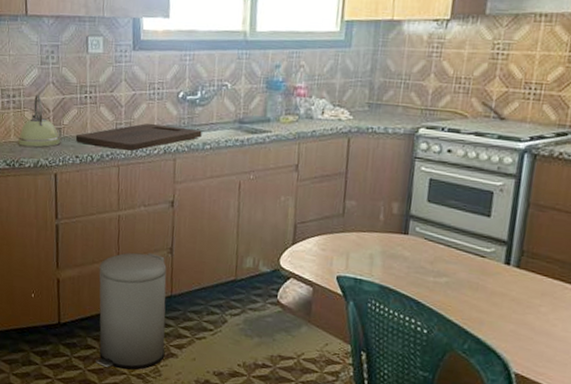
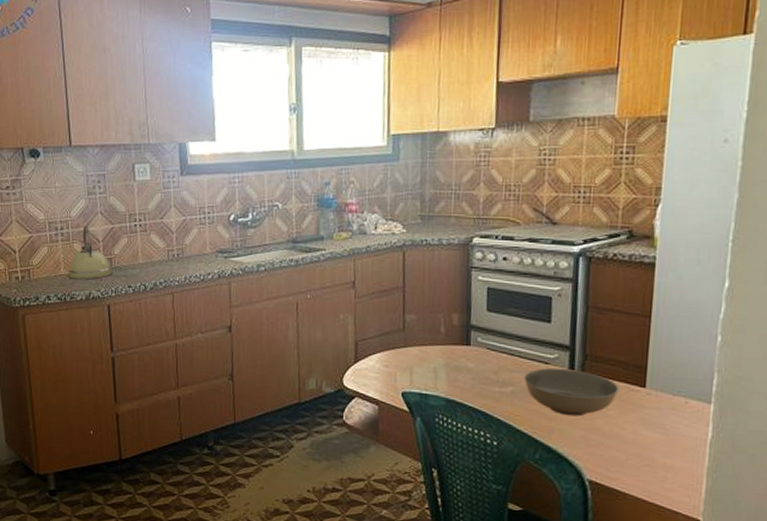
cutting board: present [75,123,202,152] -> none [127,249,256,278]
pedal bin: present [95,252,167,370] -> none [158,381,232,504]
bowl: none [458,261,554,311] -> present [523,367,620,417]

